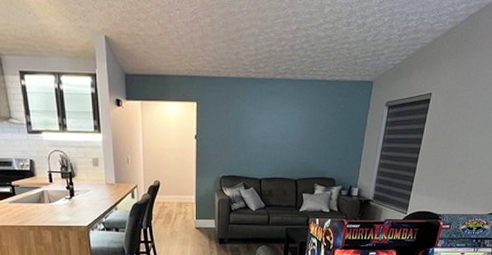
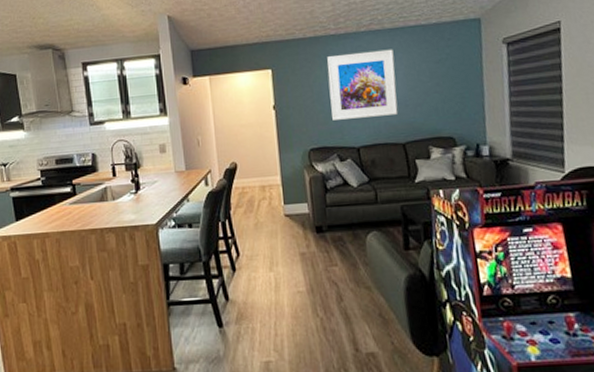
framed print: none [243,97,300,155] -> present [327,49,398,120]

